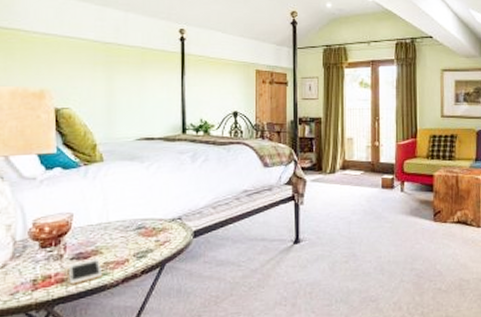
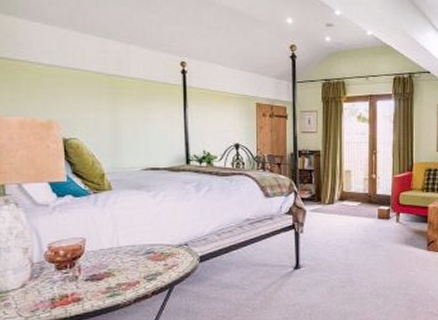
cell phone: present [69,259,103,285] -> none [84,280,116,303]

